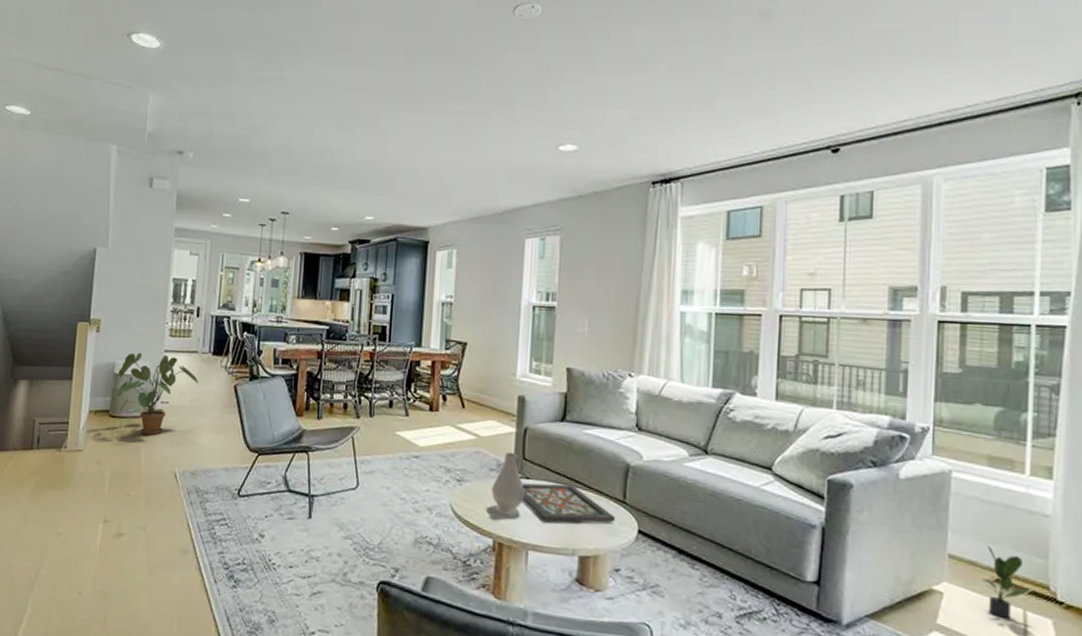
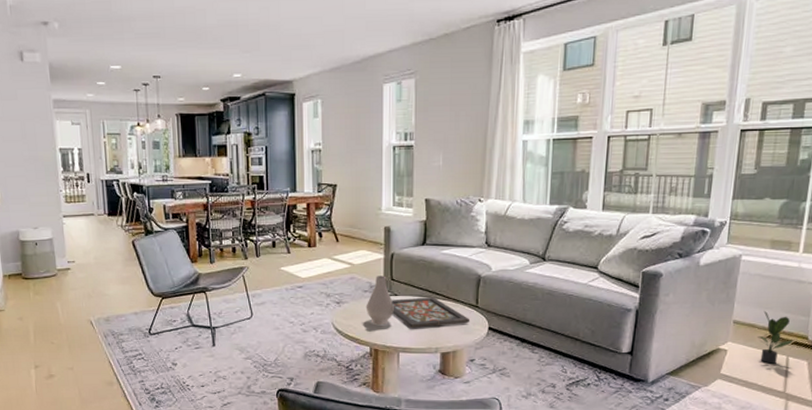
house plant: present [116,352,200,436] -> none [23,219,101,292]

